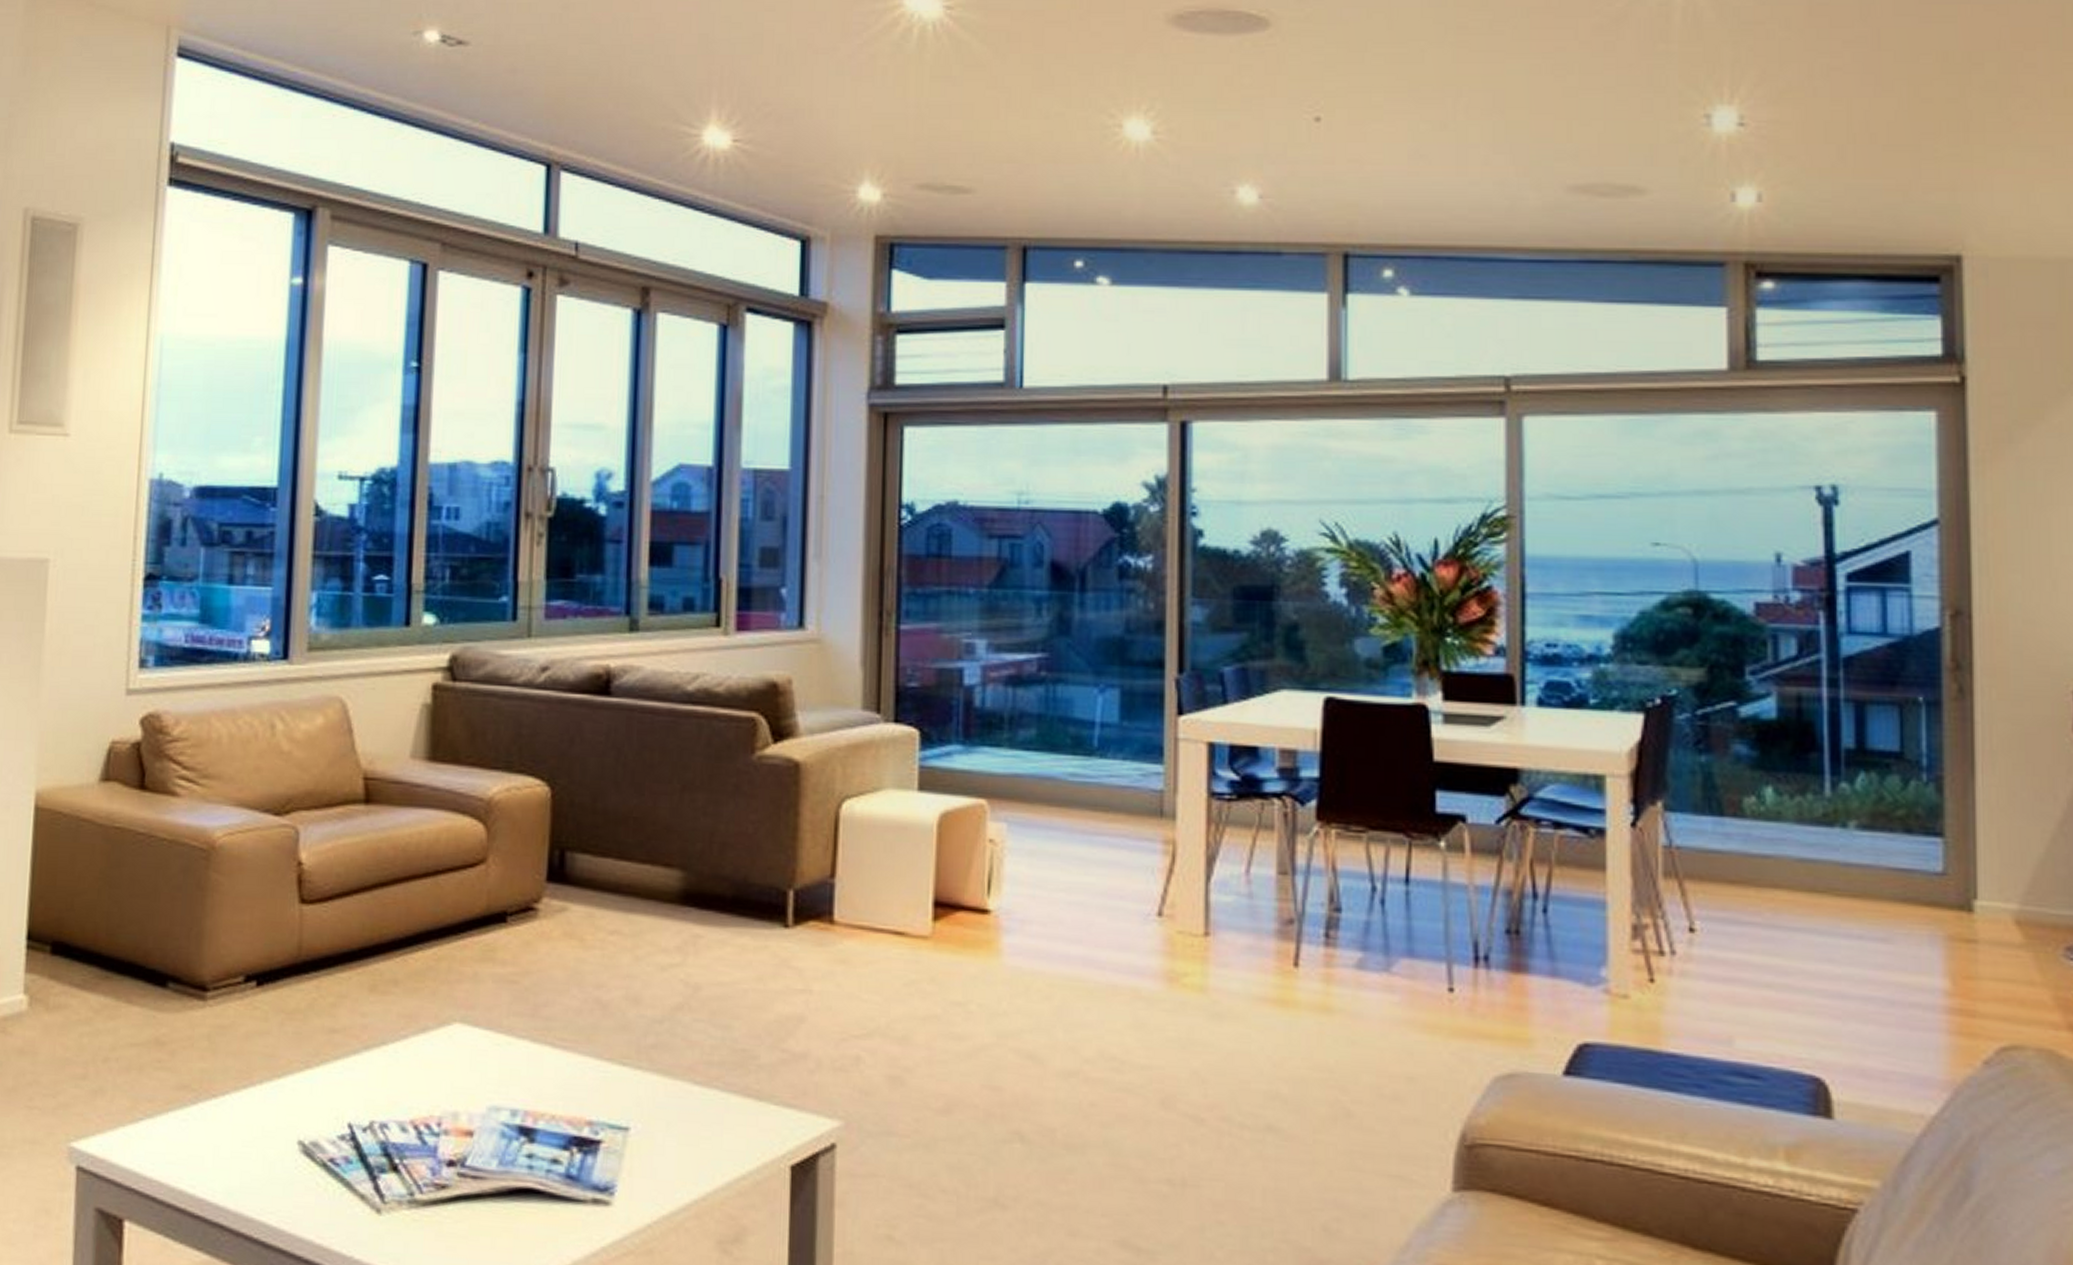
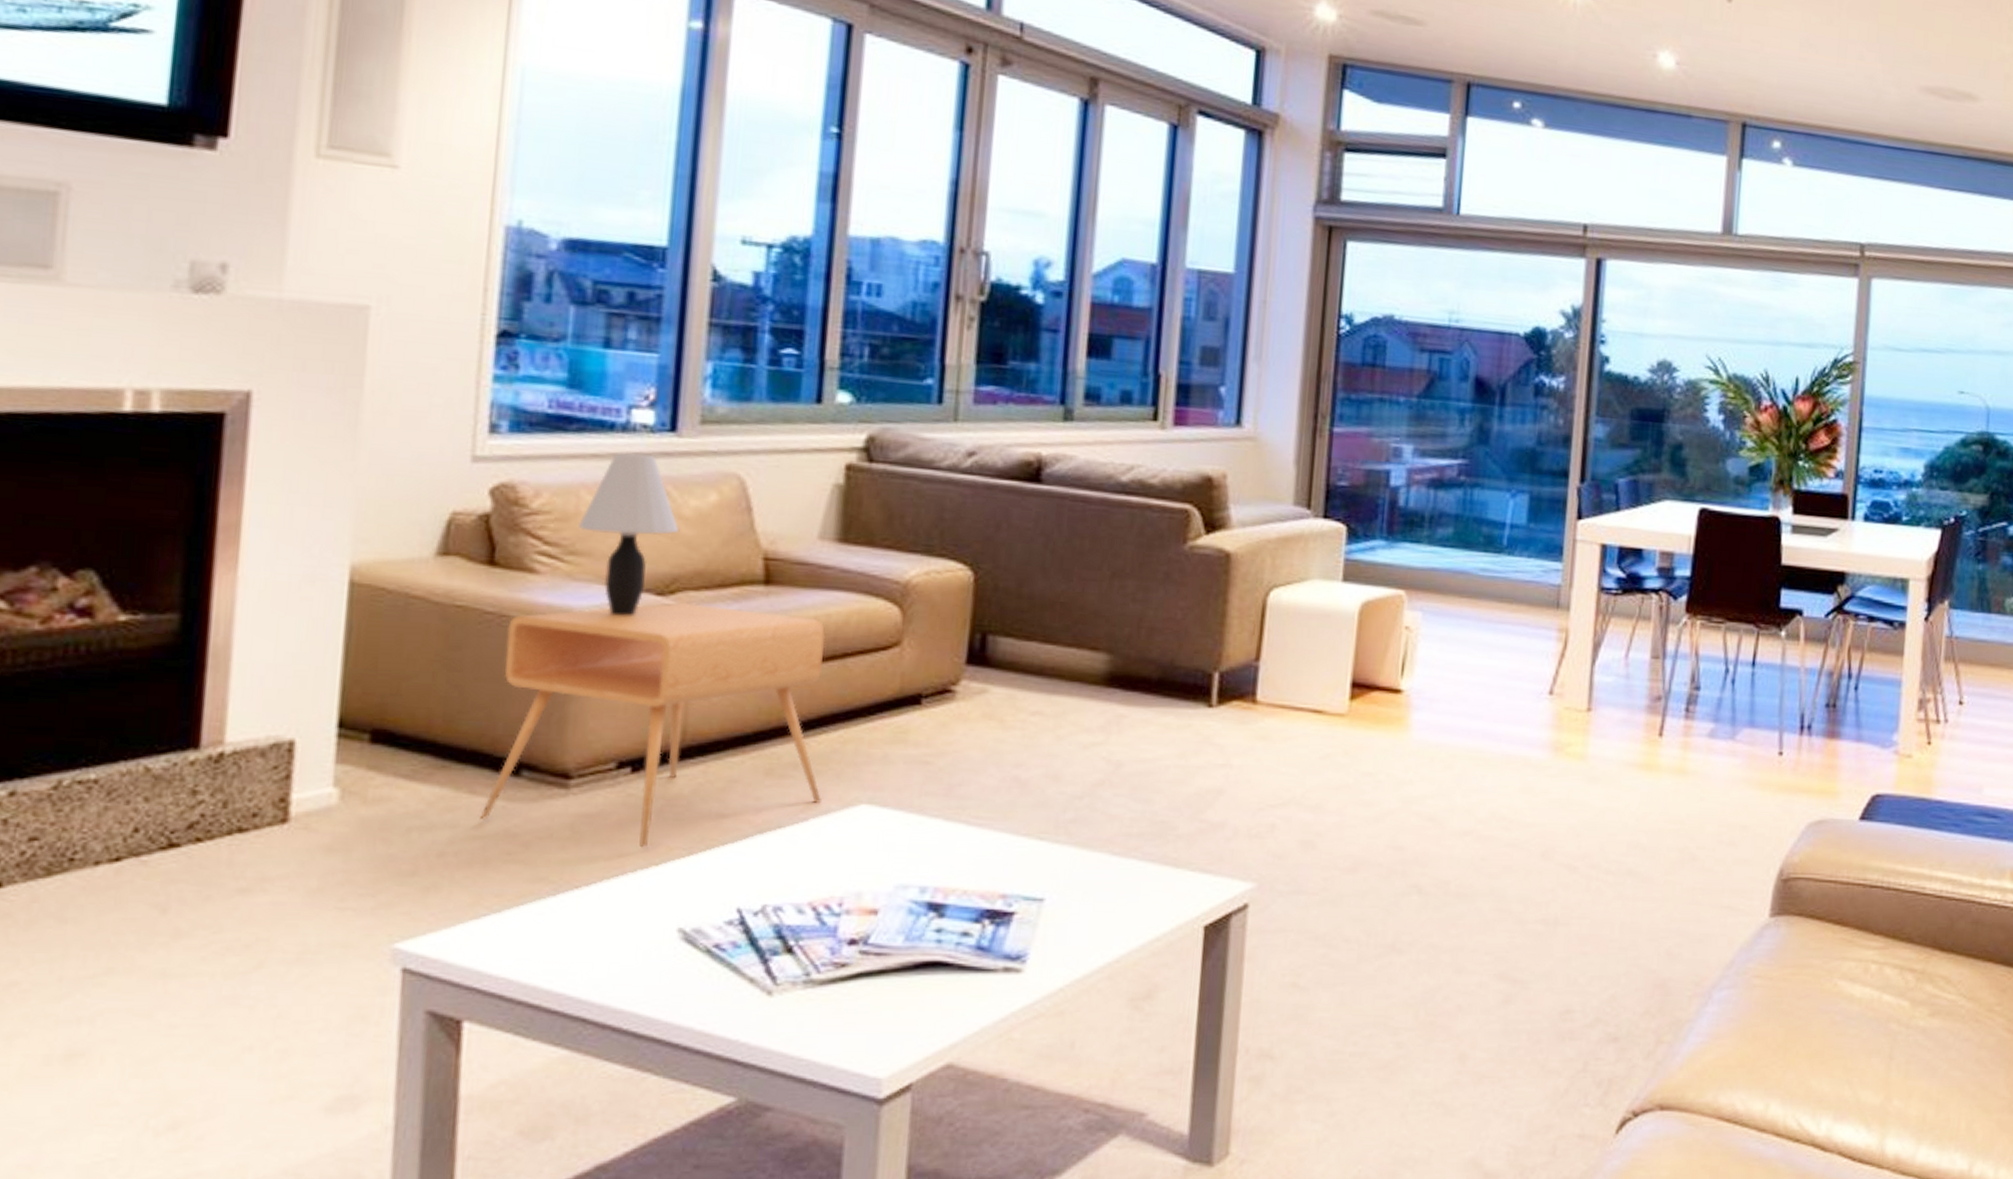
side table: none [135,822,419,1060] -> present [479,603,826,848]
table lamp: none [210,680,292,836] -> present [578,452,680,617]

